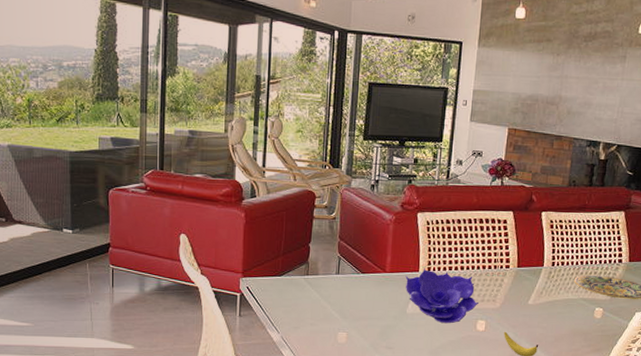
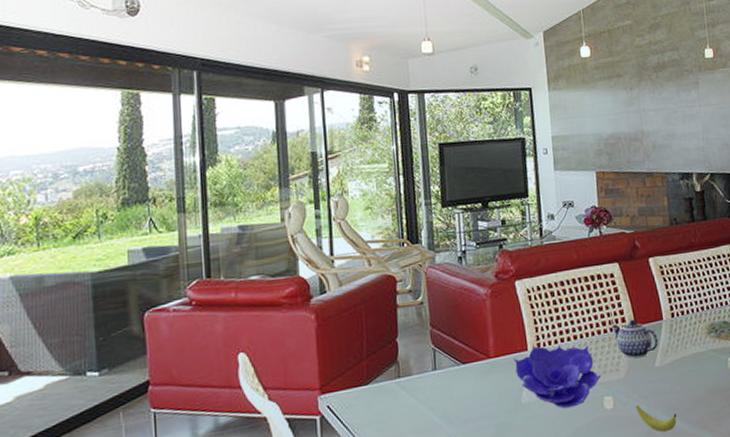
teapot: none [496,262,536,295] -> present [611,319,658,359]

